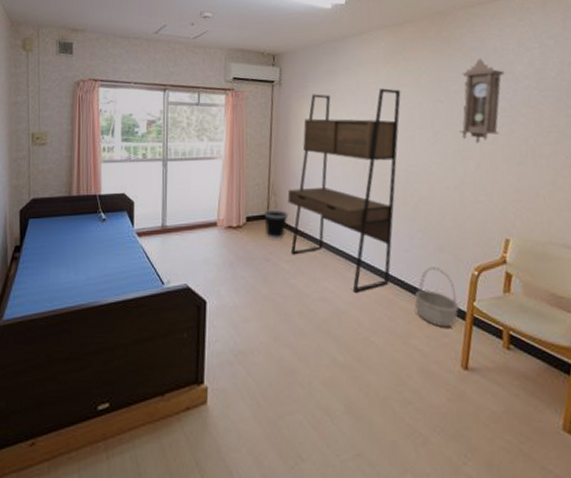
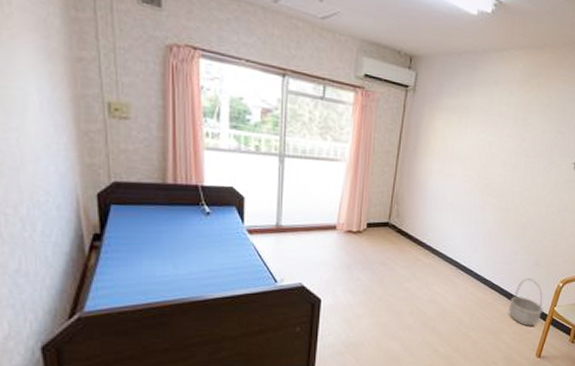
wastebasket: present [263,209,288,240] -> none [385,217,409,247]
desk: present [287,88,401,293] -> none [407,106,529,297]

